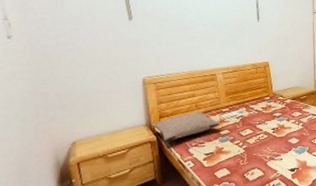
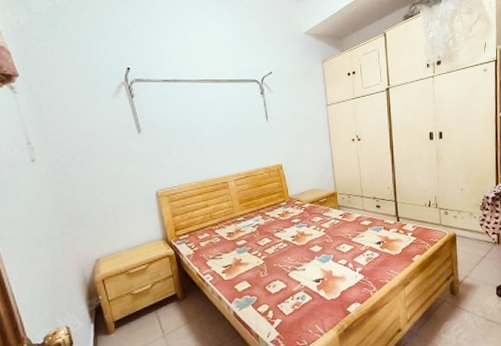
pillow: present [151,111,220,141] -> none [167,222,236,255]

